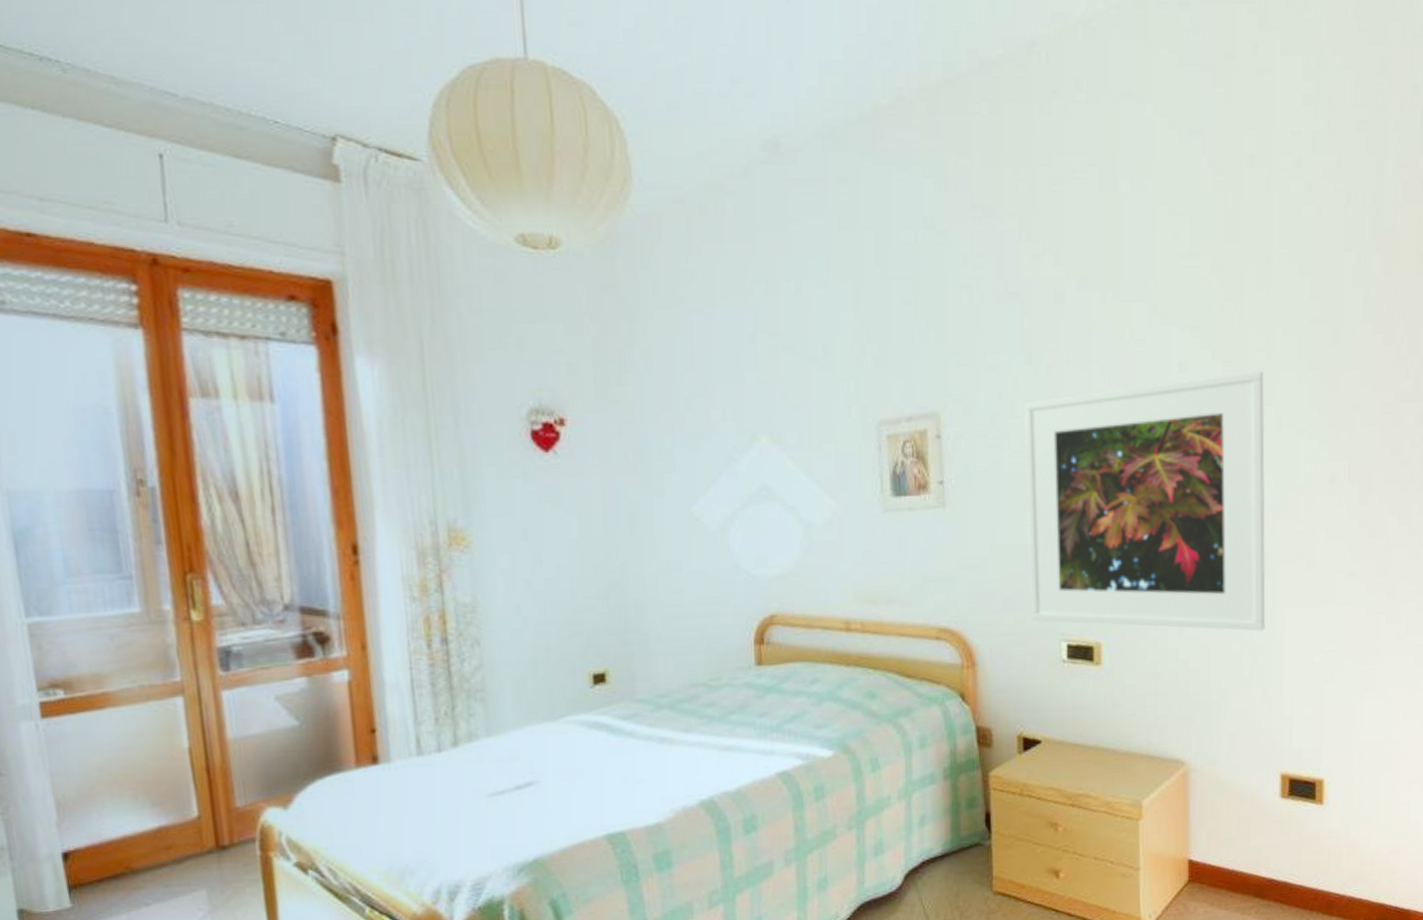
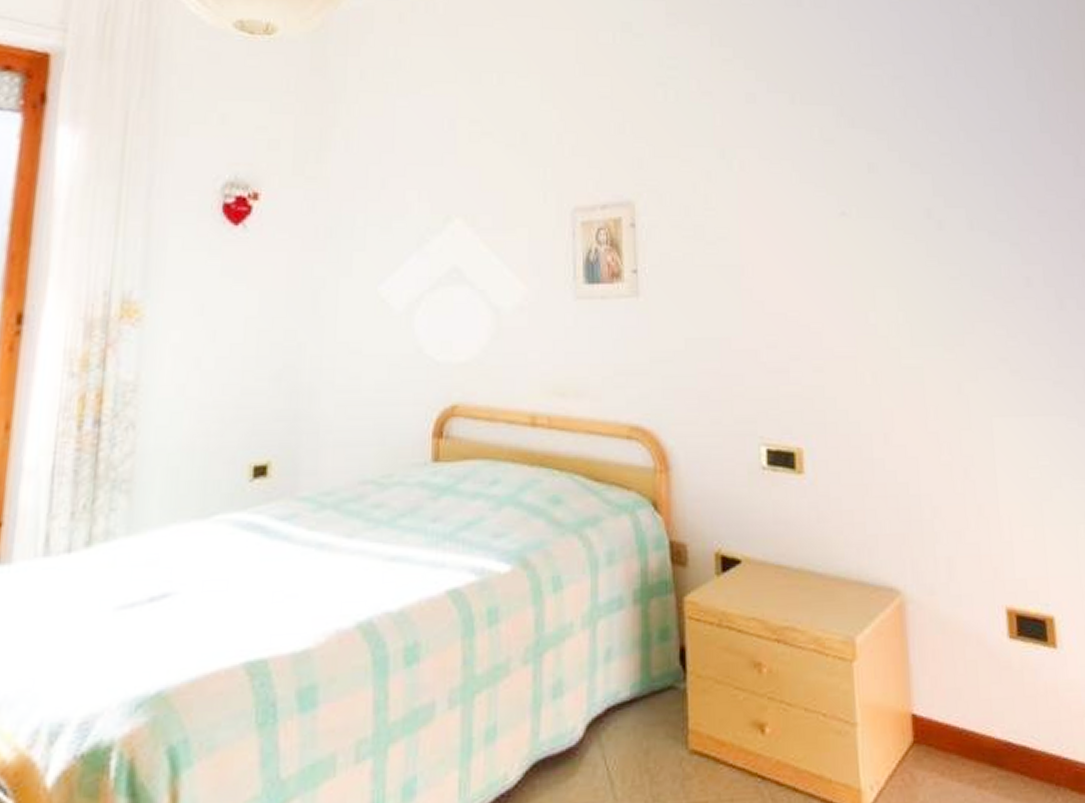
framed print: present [1023,370,1266,631] -> none [717,173,975,441]

